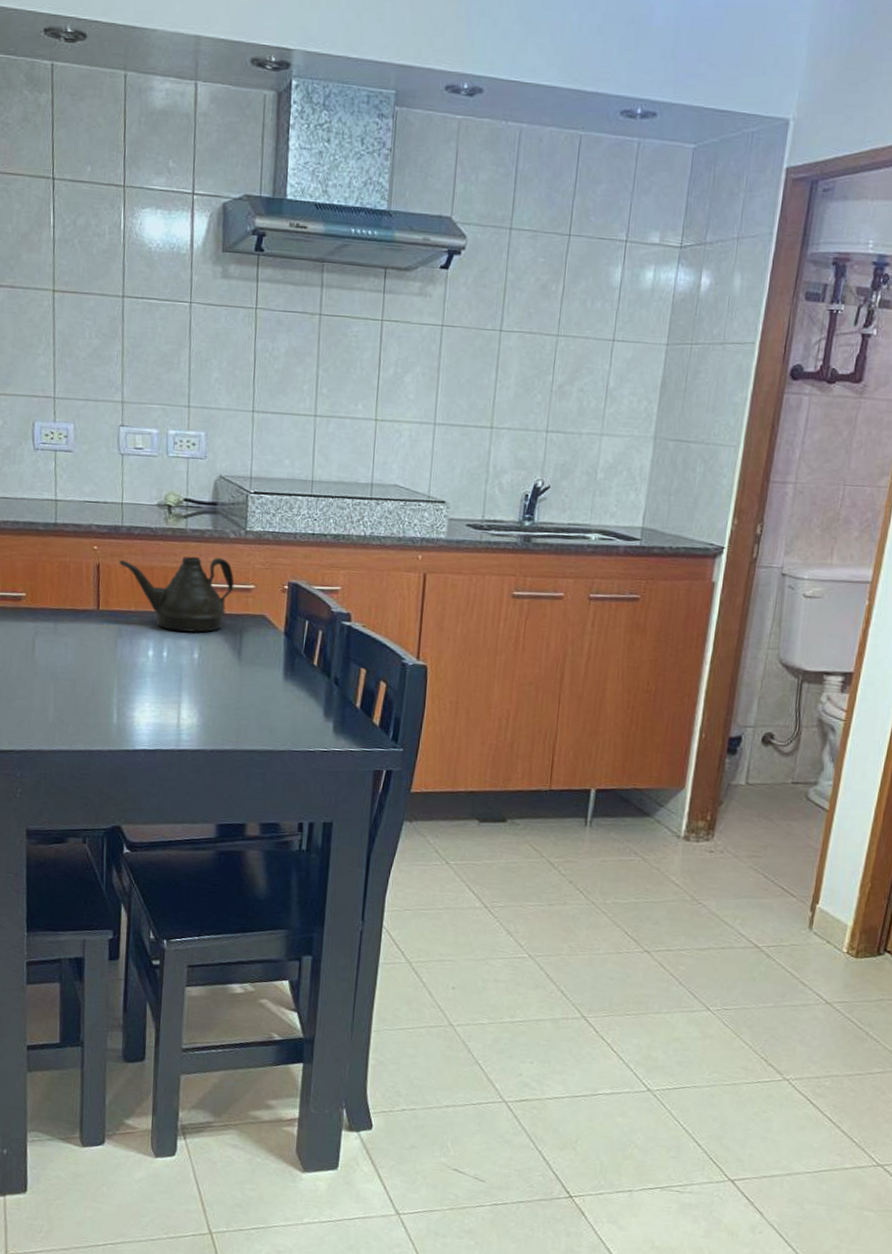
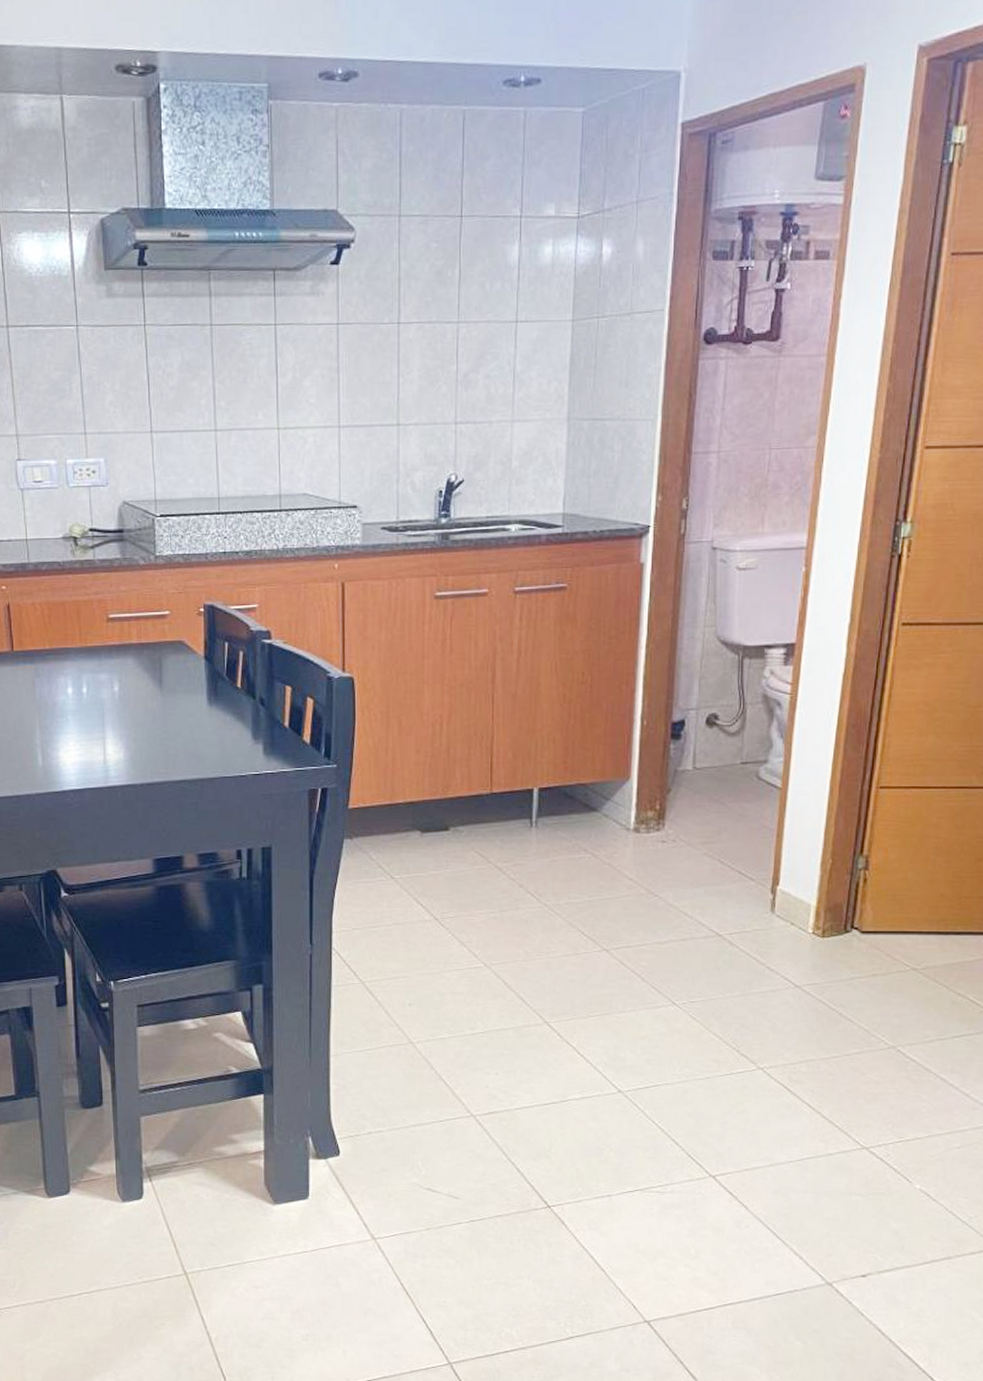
teapot: present [119,556,234,633] -> none [29,586,149,666]

